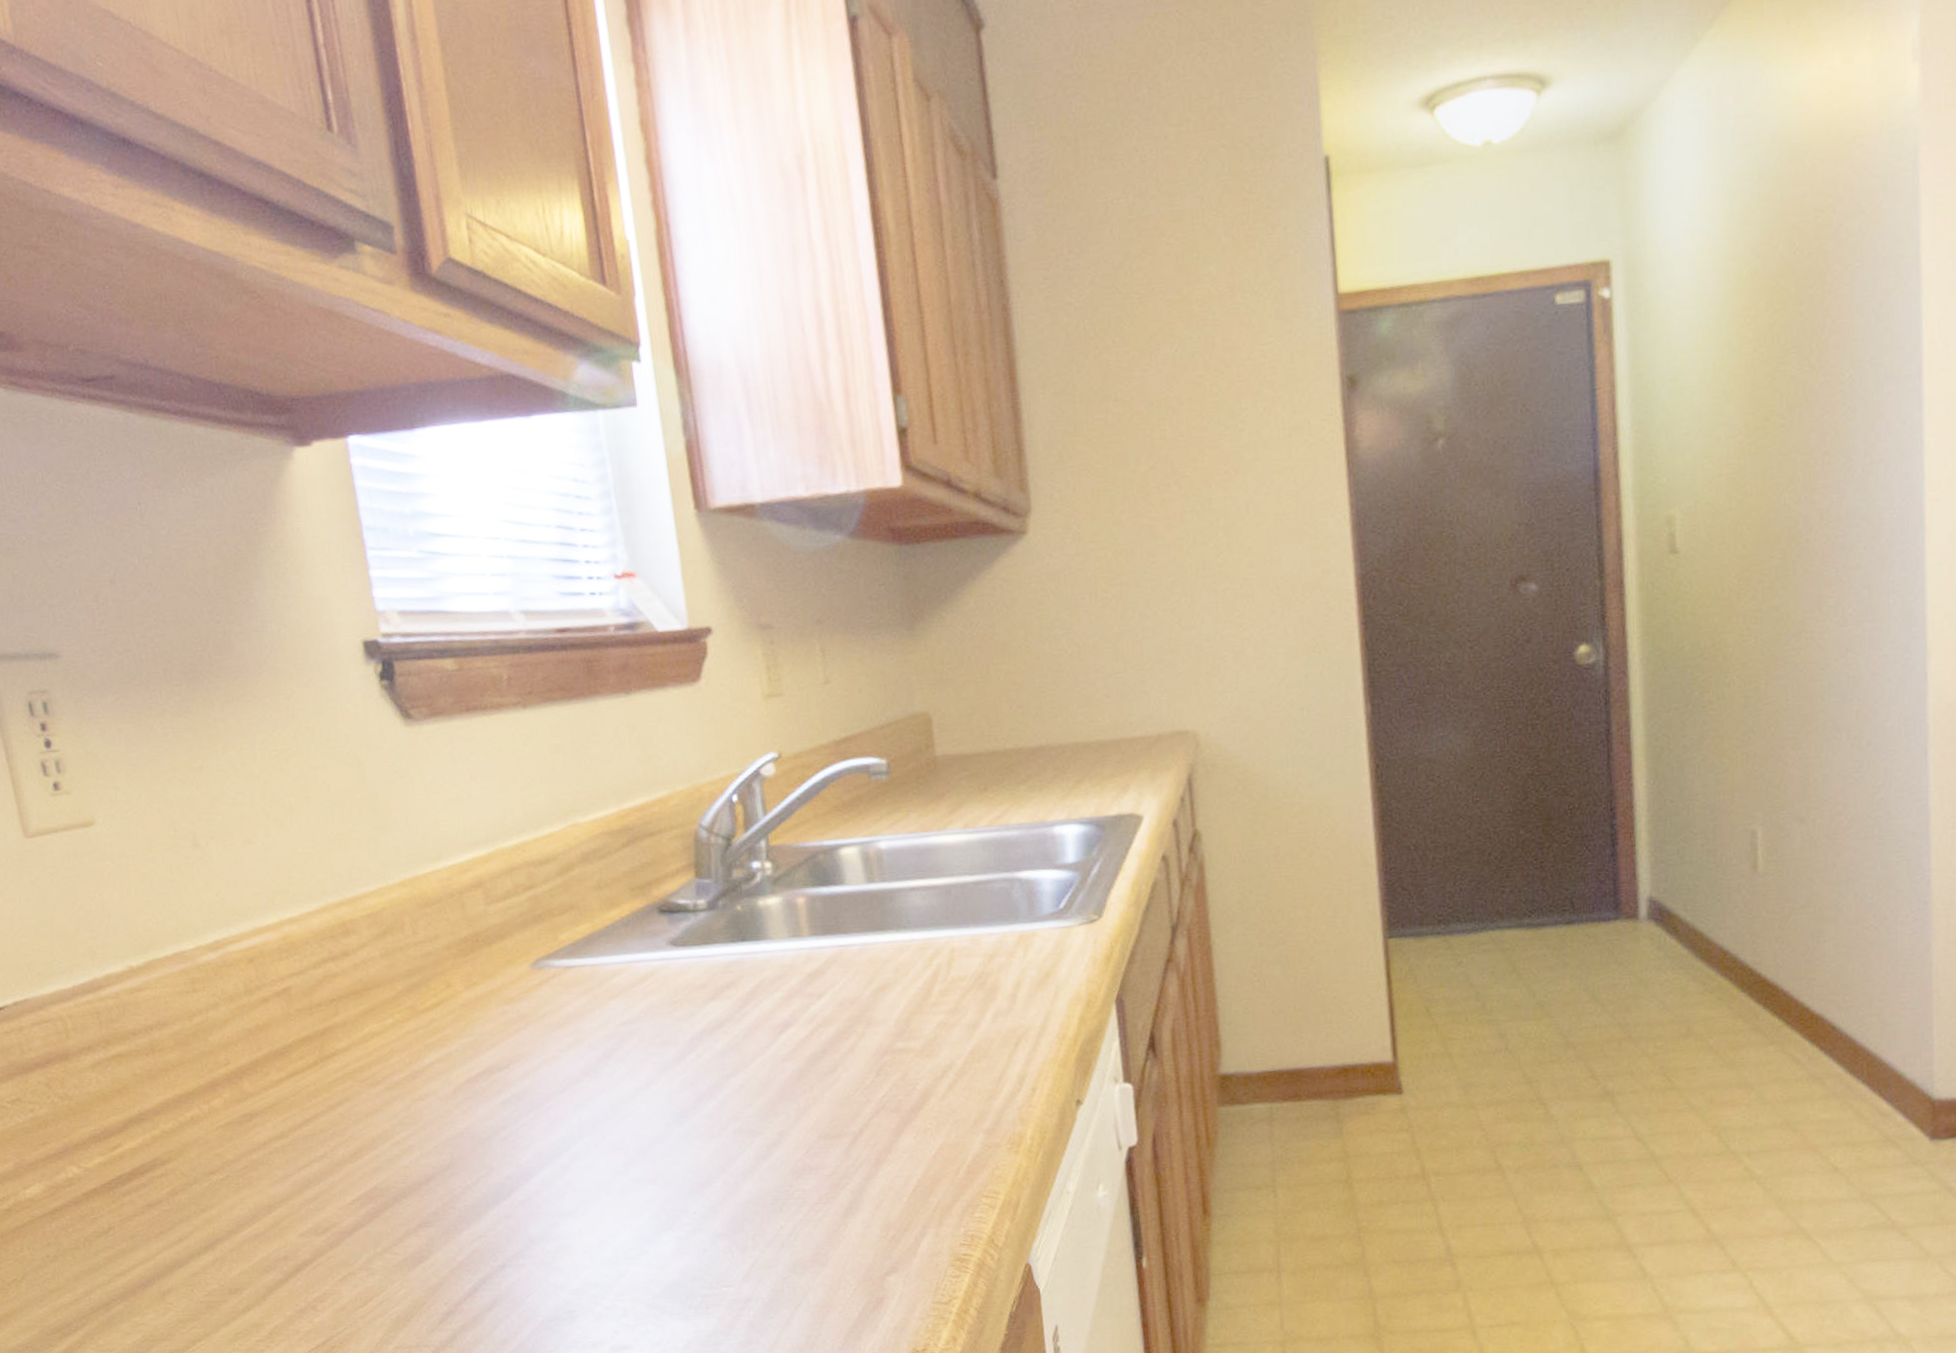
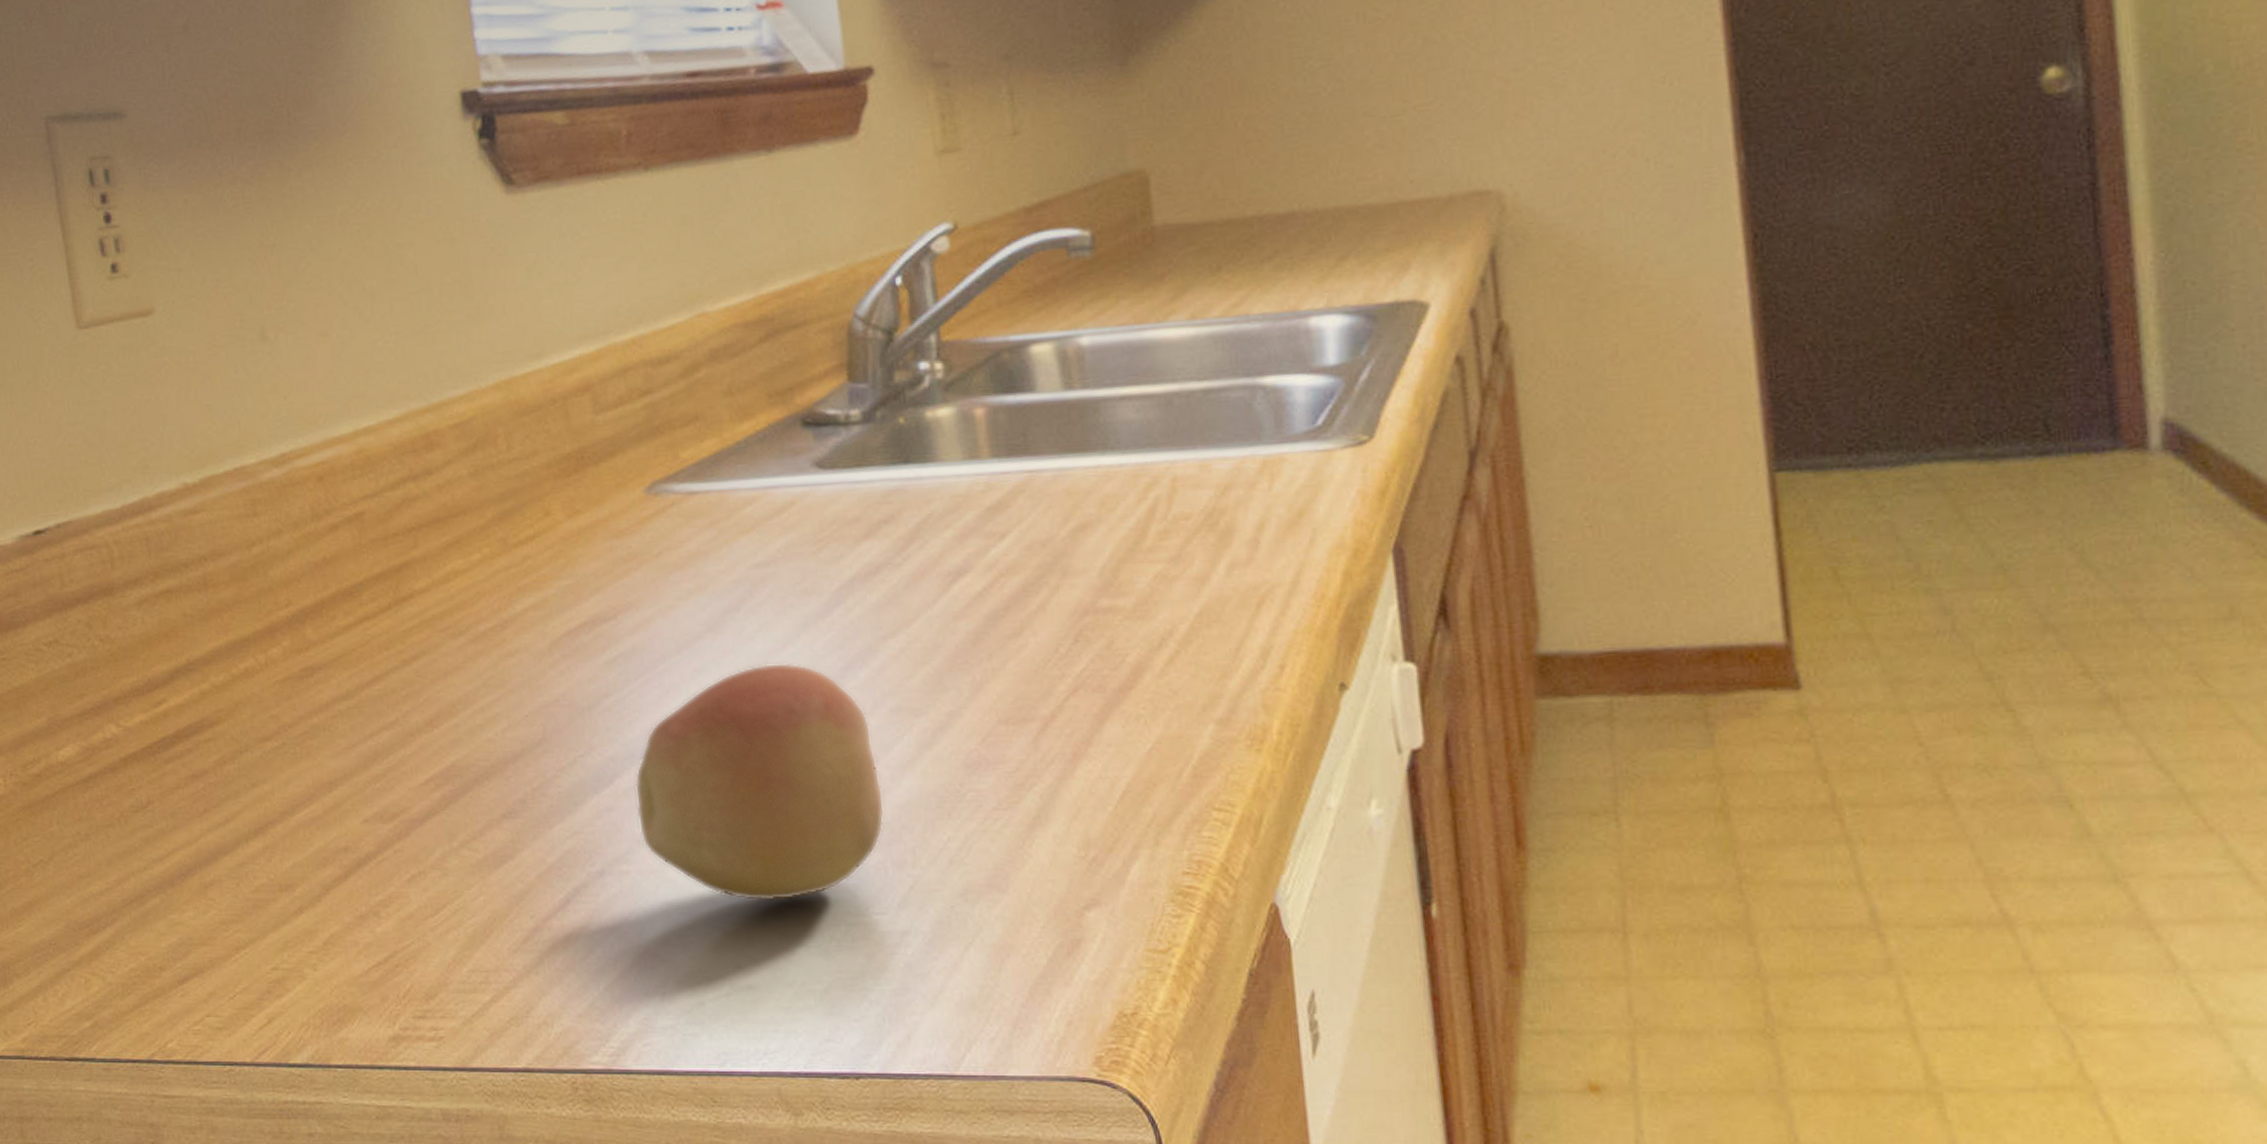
fruit: none [528,1098,730,1282] -> present [635,662,885,901]

